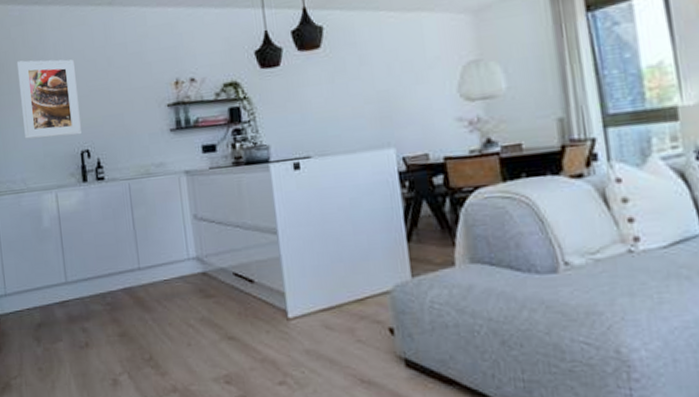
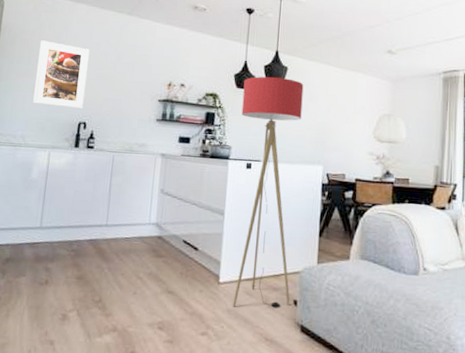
floor lamp: none [268,41,385,346] -> present [233,76,304,308]

